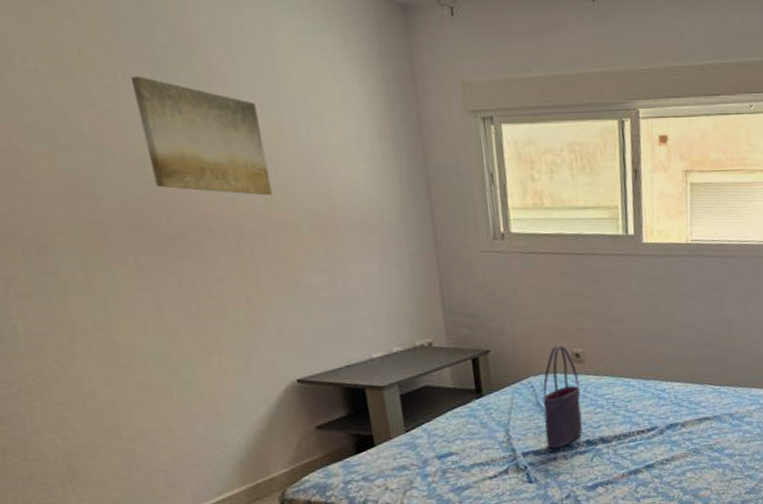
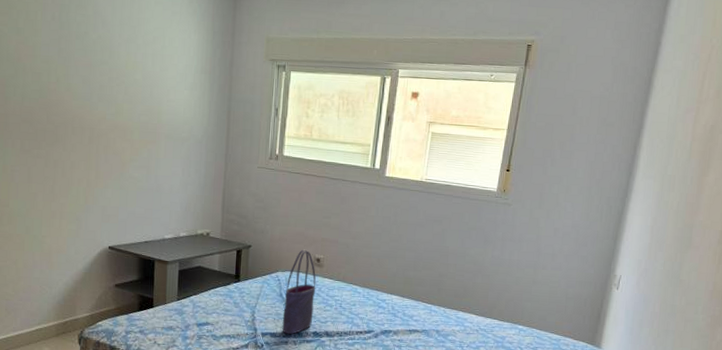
wall art: present [130,76,272,196] -> none [45,16,122,108]

